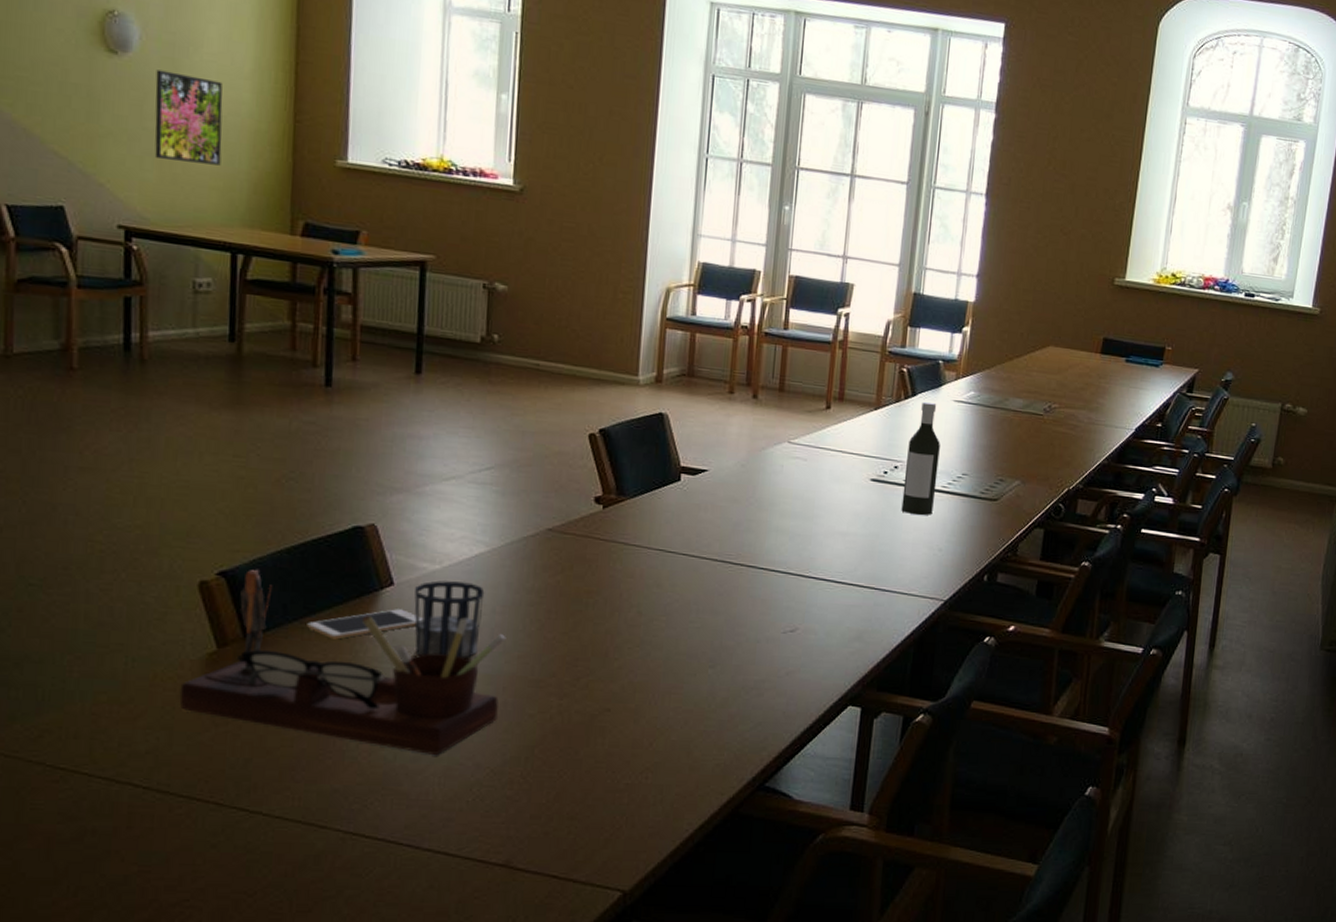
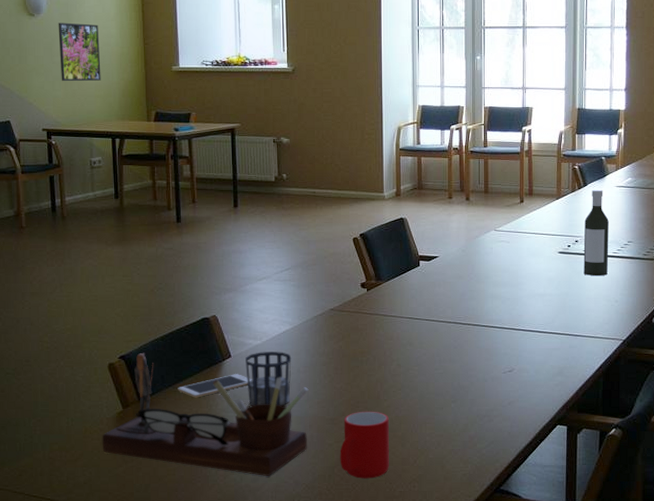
cup: none [543,672,619,765] -> present [340,411,390,479]

